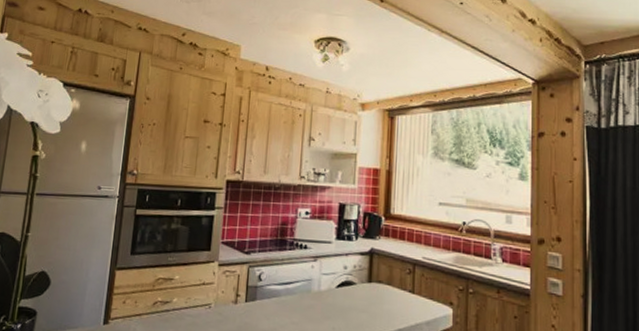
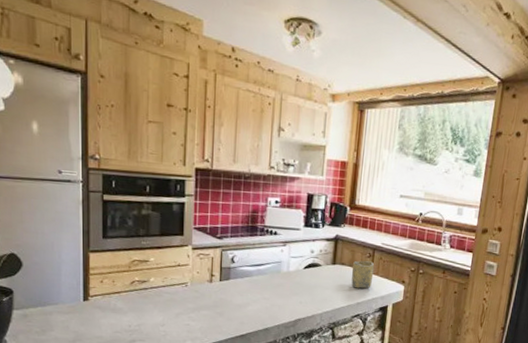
cup: none [390,278,416,312] -> present [351,260,375,289]

